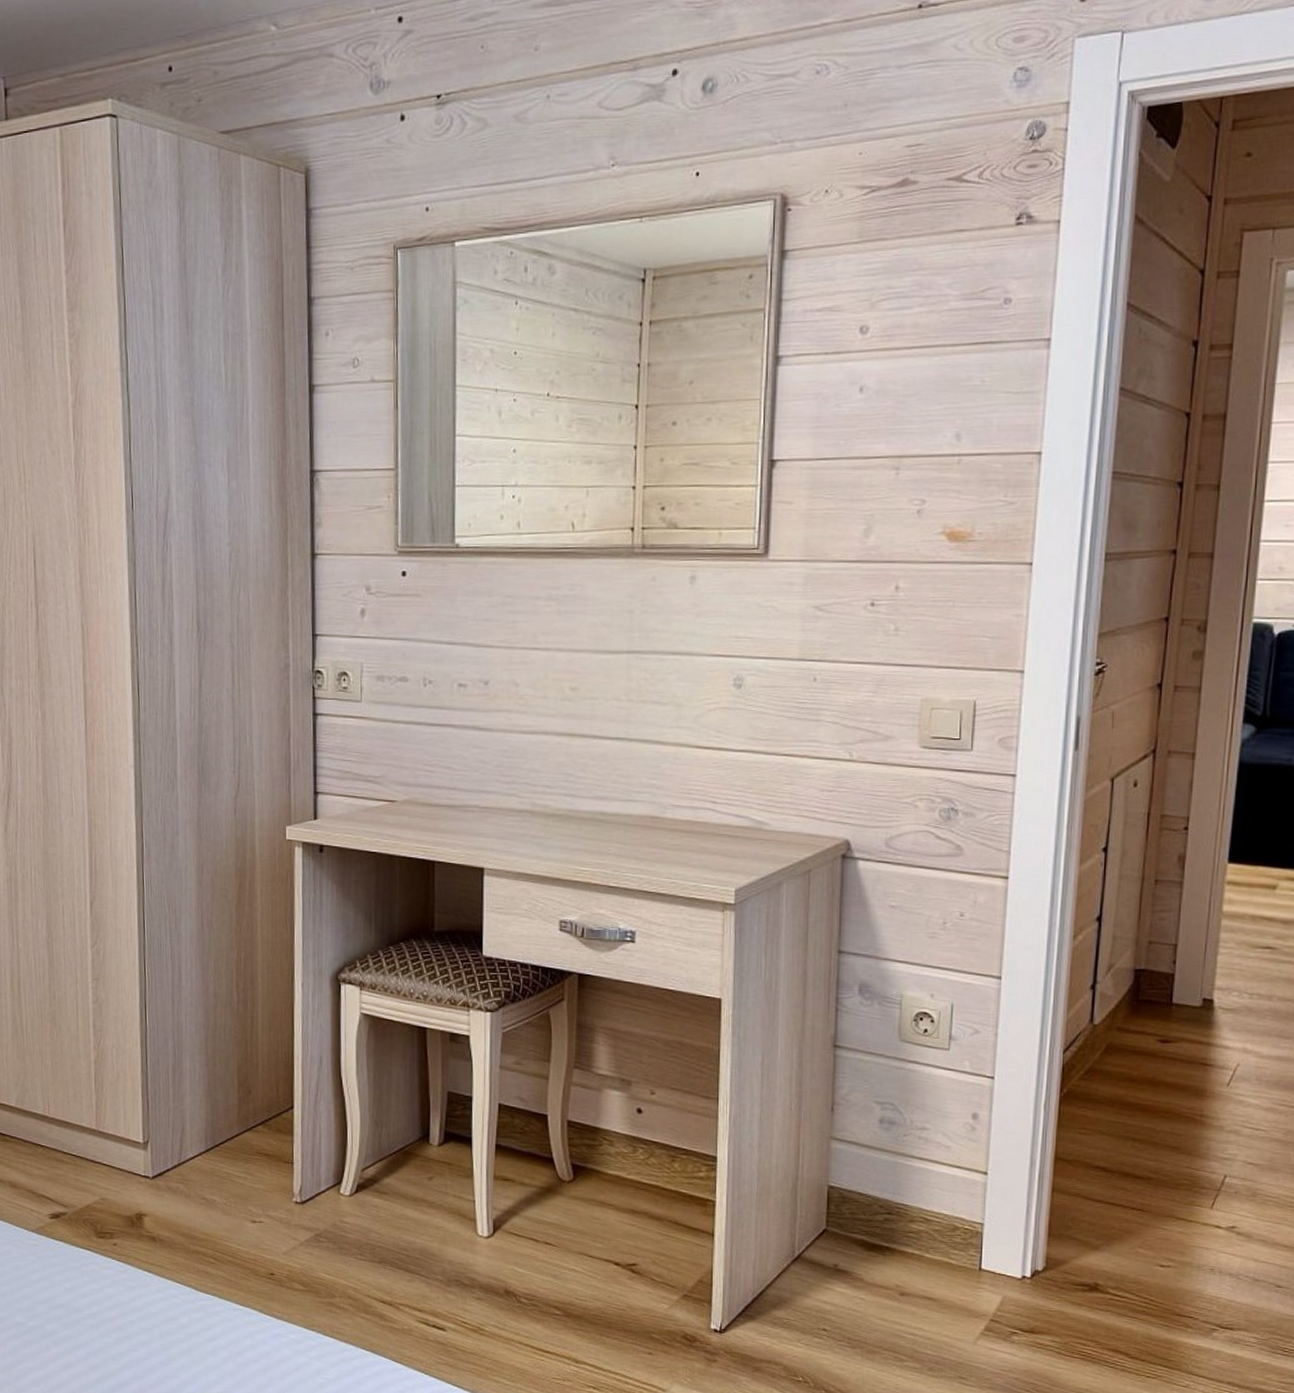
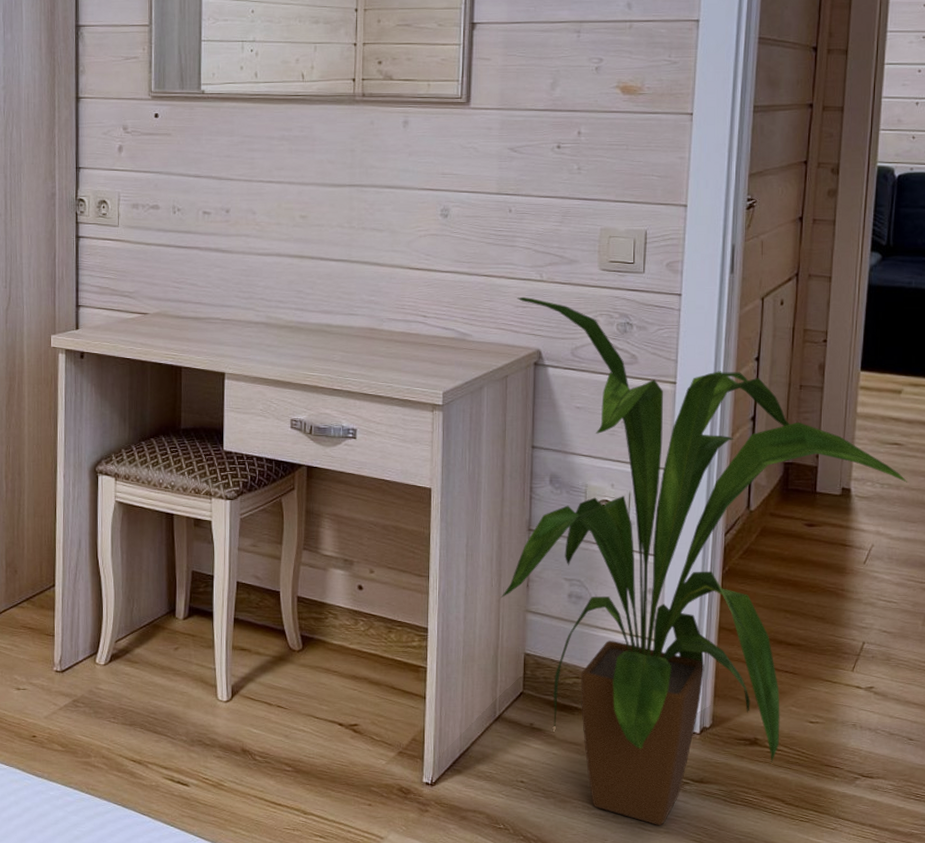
house plant: none [801,779,1282,1380] -> present [501,296,908,825]

